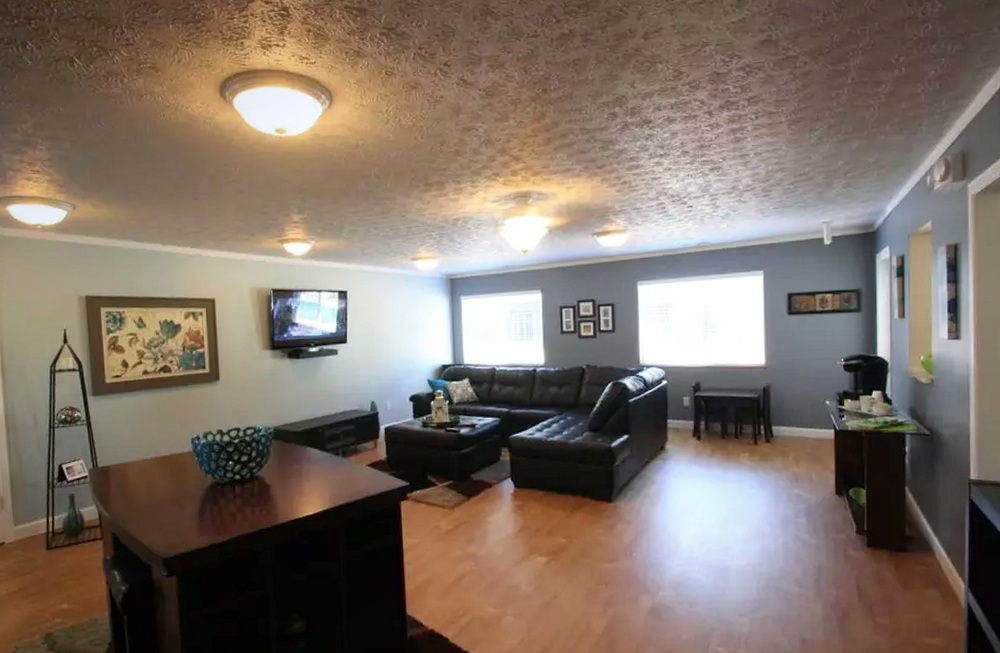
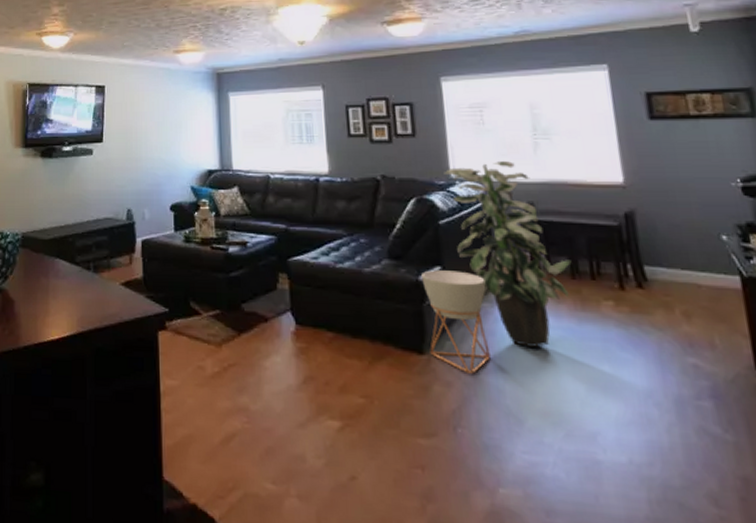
planter: none [613,438,660,514] -> present [421,270,490,374]
indoor plant: none [635,349,723,491] -> present [444,160,572,347]

